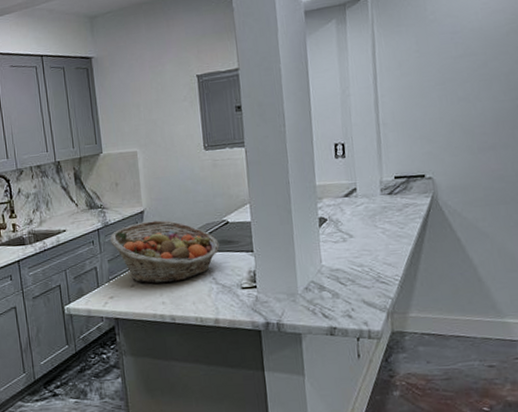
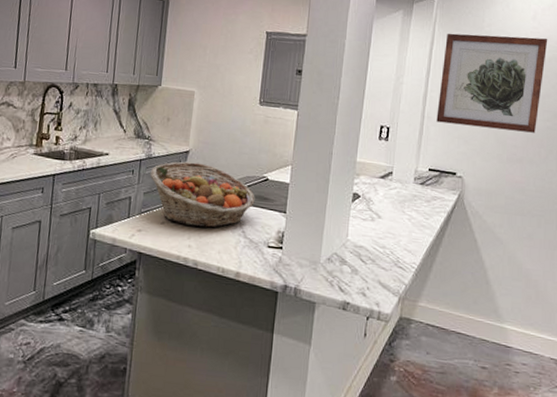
wall art: none [388,12,505,127] -> present [436,33,548,133]

